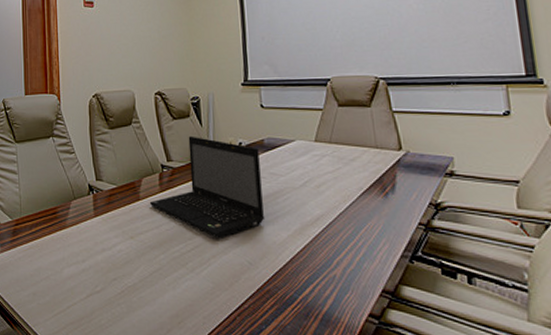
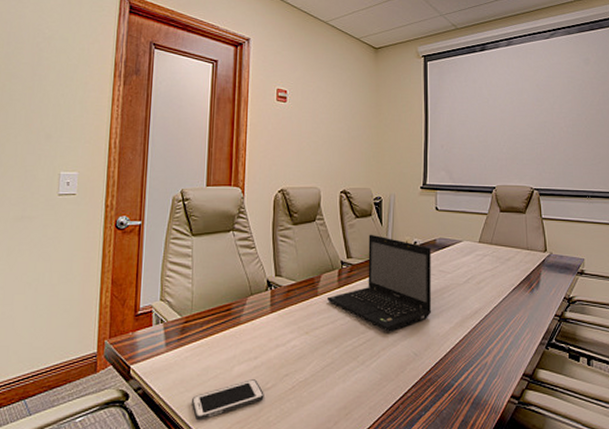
cell phone: none [28,282,95,319] -> present [192,379,264,421]

